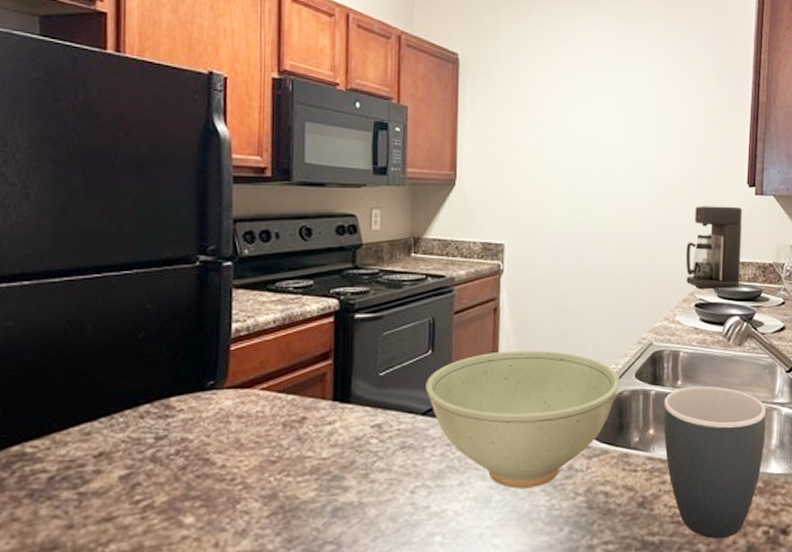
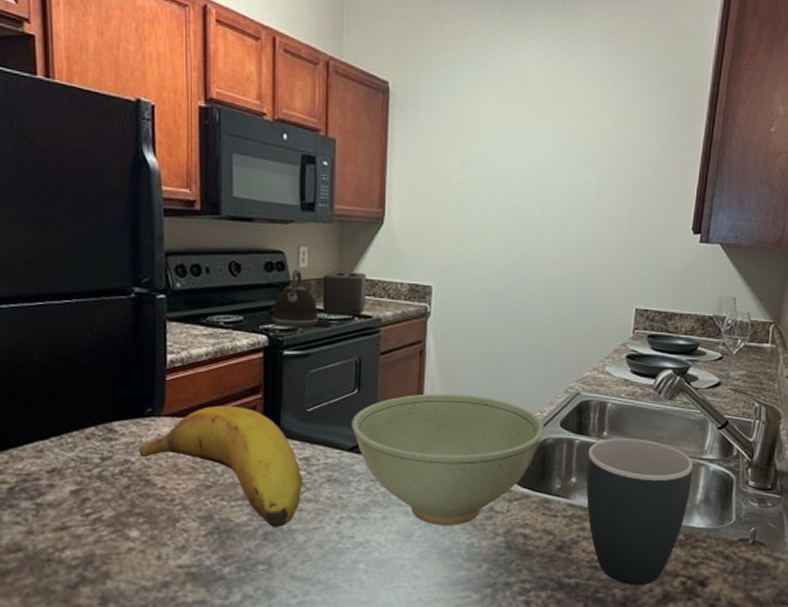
fruit: none [198,373,376,503] -> present [139,405,304,529]
kettle: none [343,232,391,290] -> present [271,269,319,328]
toaster: none [396,232,439,276] -> present [323,270,366,316]
coffee maker: present [686,206,743,289] -> none [619,252,685,341]

